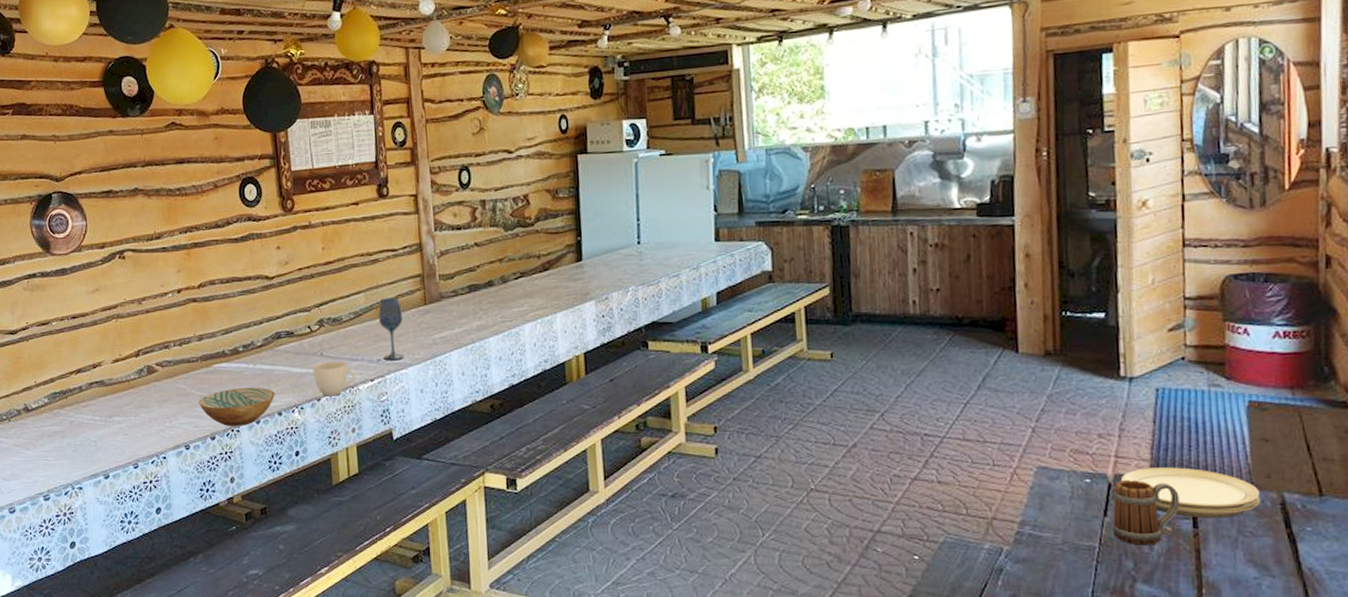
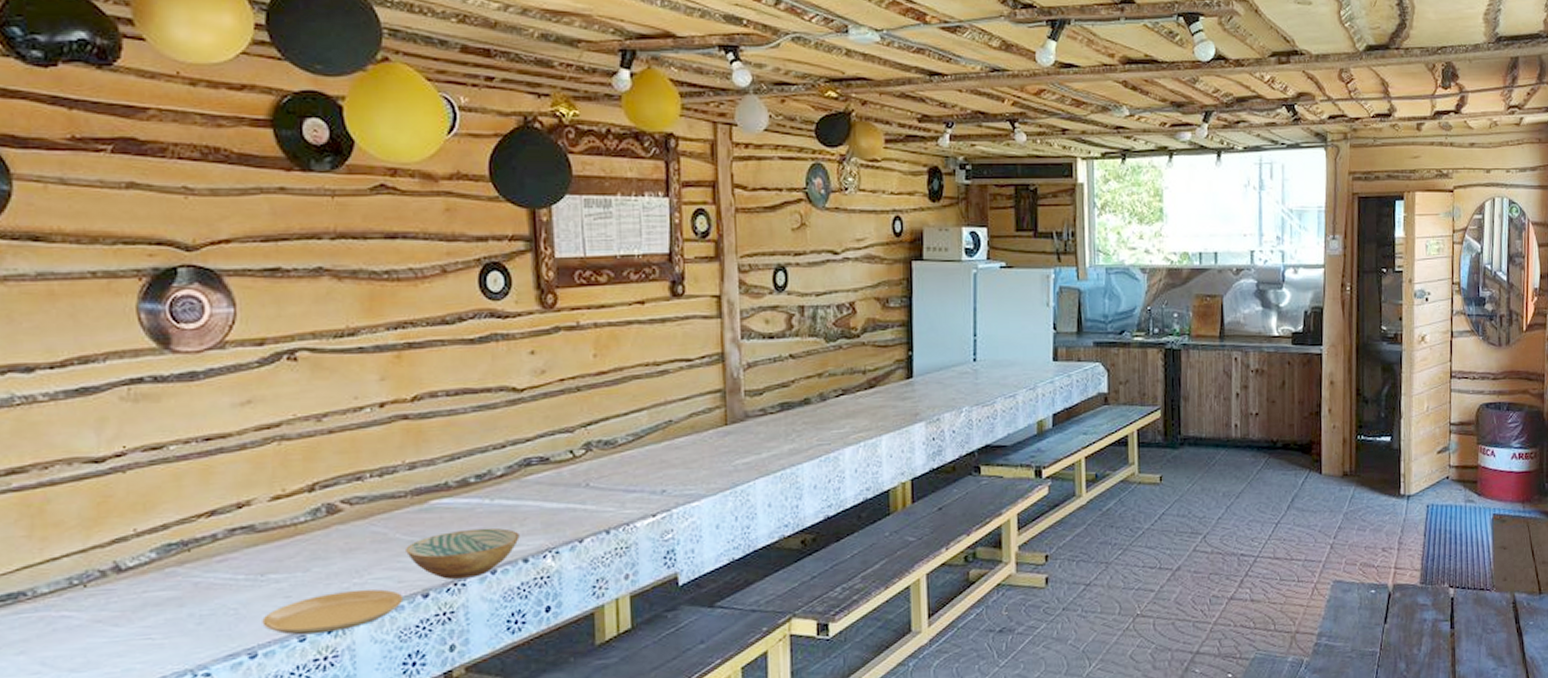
plate: none [111,432,199,464] -> present [262,589,404,635]
cup: present [313,361,355,397] -> none [574,493,632,537]
wineglass: present [378,297,404,361] -> none [664,416,697,492]
beer mug: present [1112,480,1180,545] -> none [1390,588,1442,648]
plate: present [1121,467,1261,519] -> none [1399,575,1499,620]

